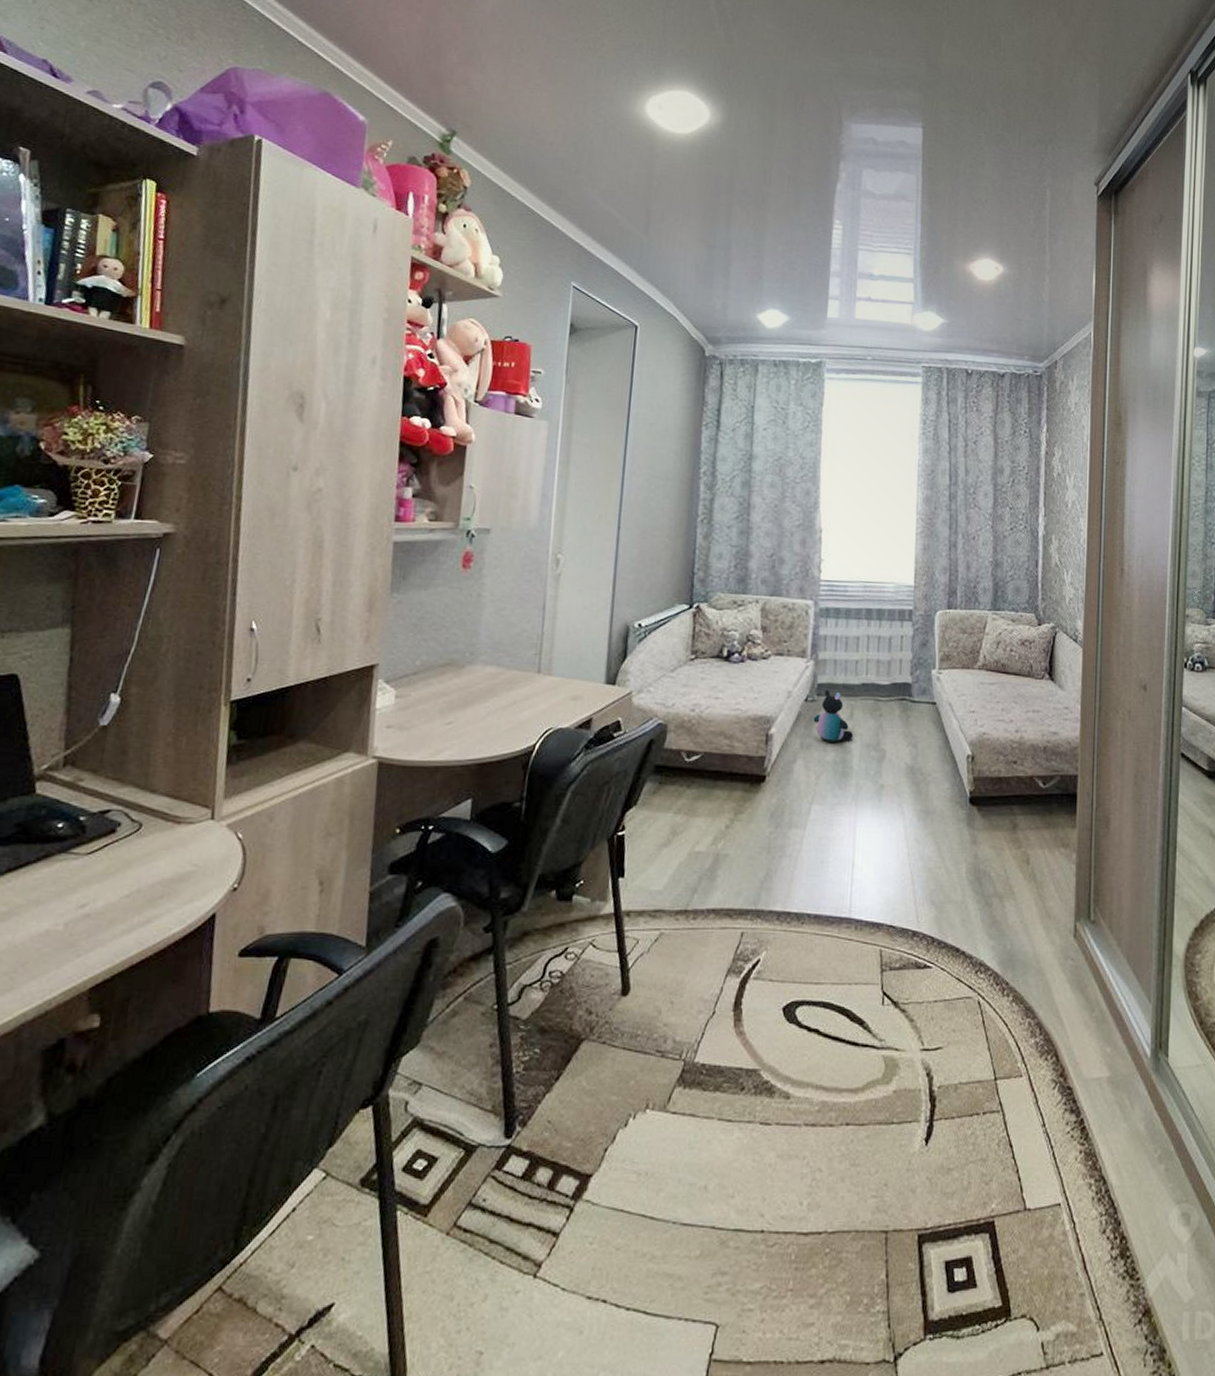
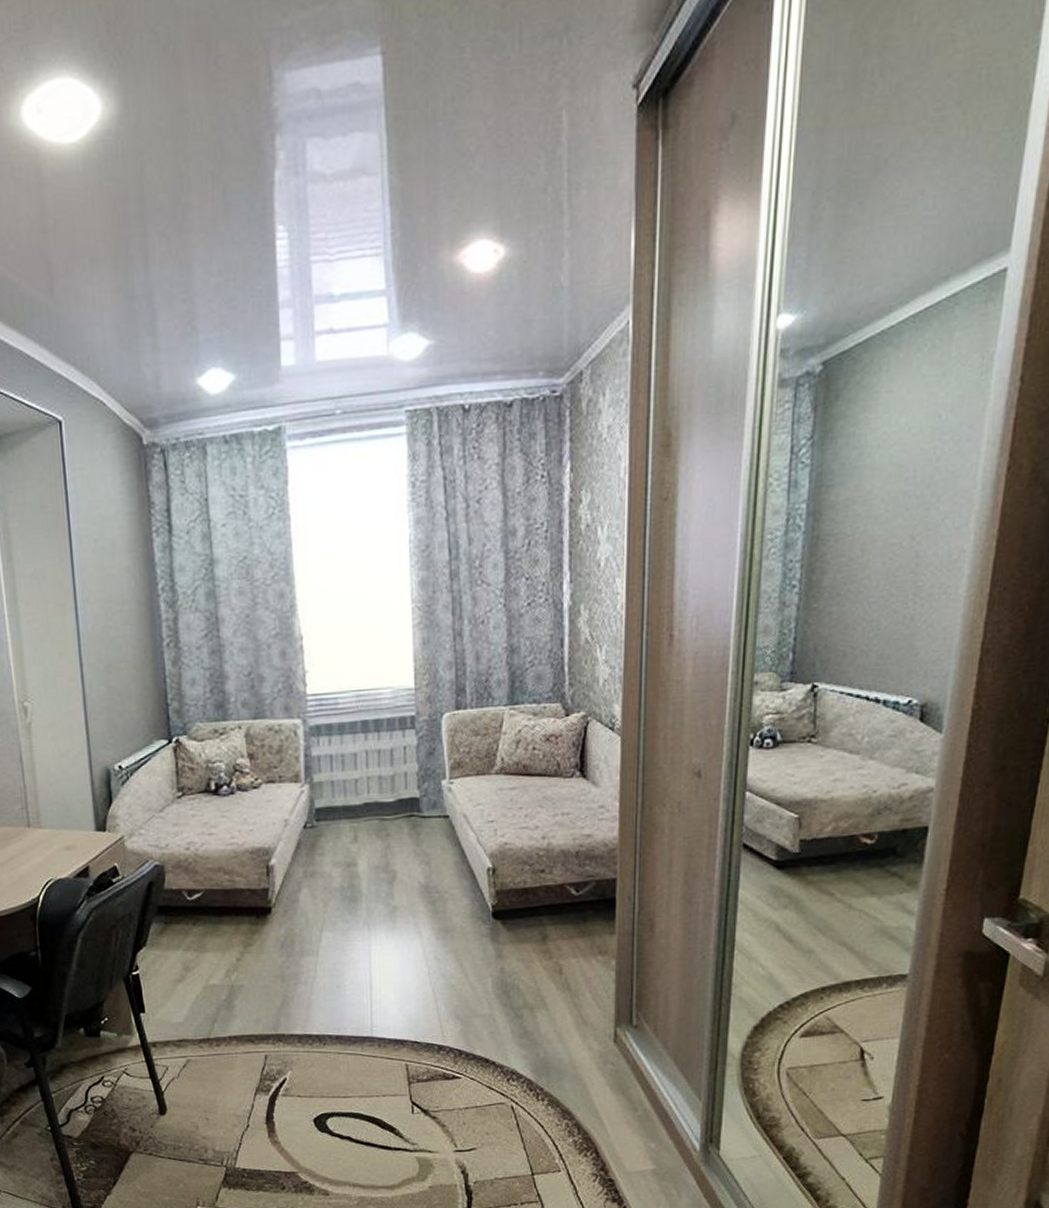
stuffed toy: present [813,689,854,743] -> none [314,813,360,869]

